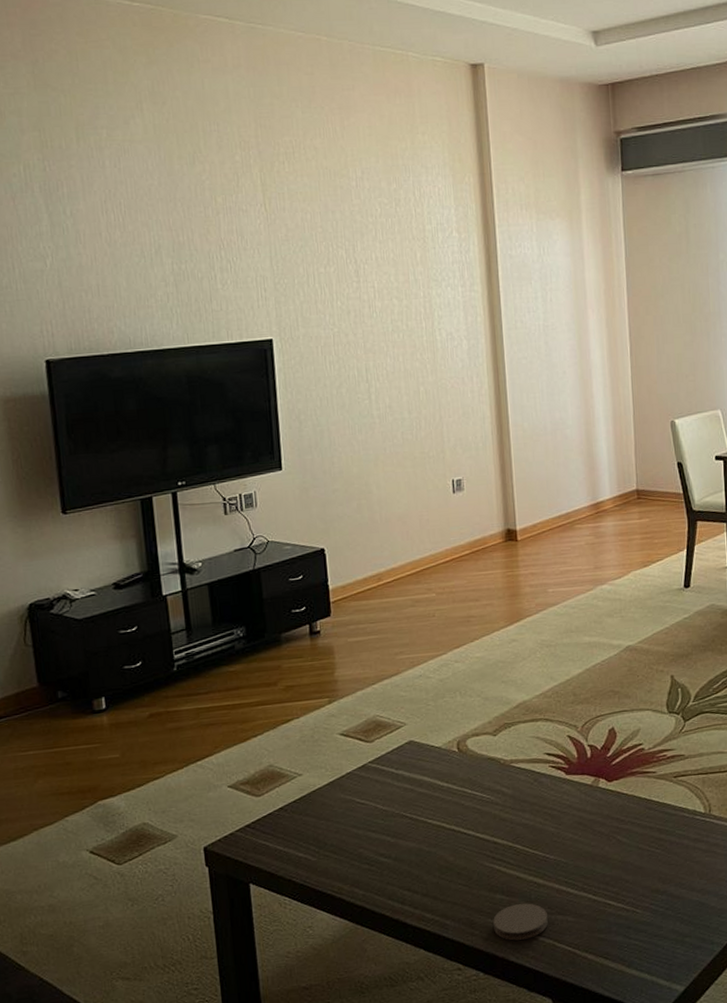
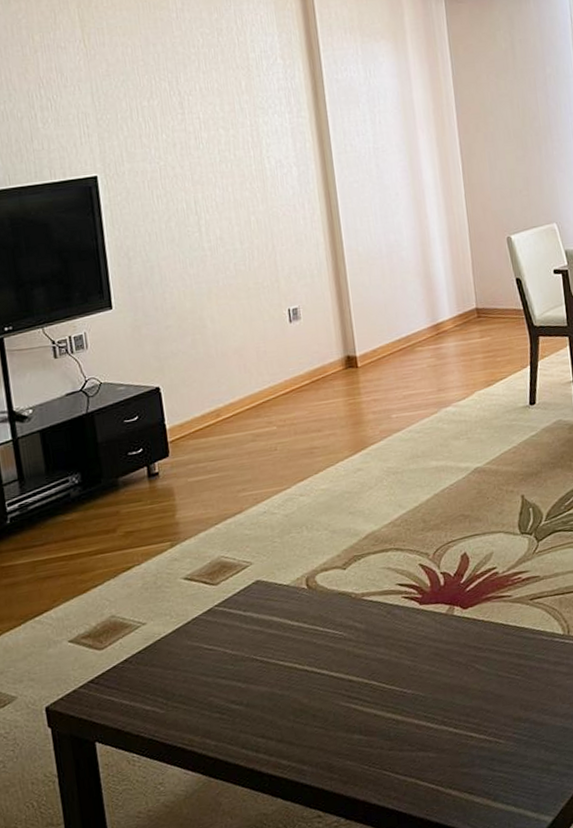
coaster: present [493,903,548,941] -> none [352,741,409,782]

